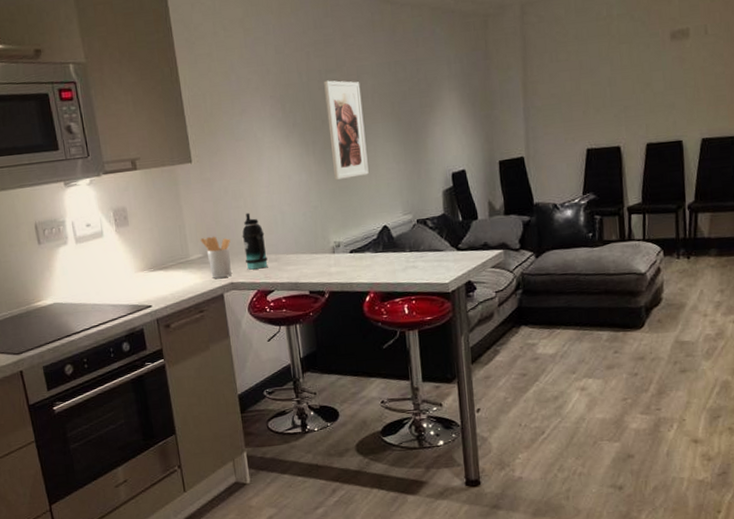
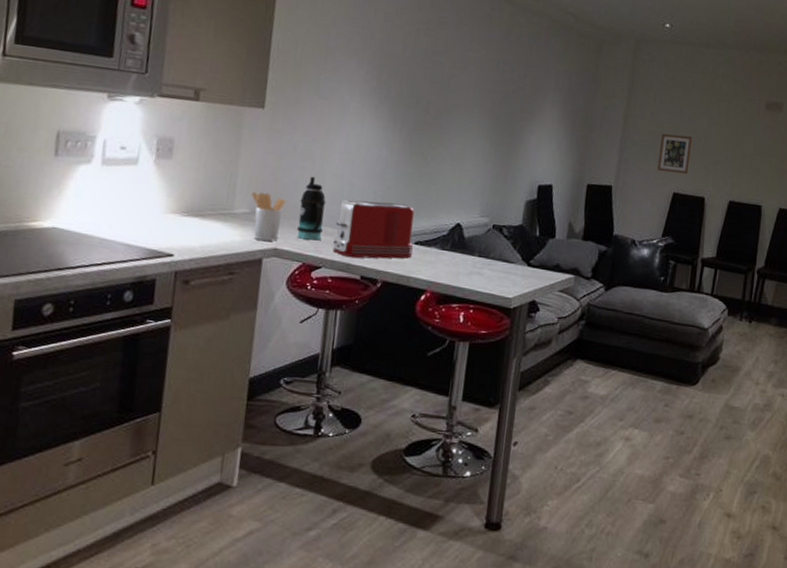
toaster: none [276,219,350,277] -> present [332,200,415,259]
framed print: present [324,80,369,180] -> none [417,61,465,167]
picture frame: none [565,89,599,131] -> present [657,133,692,174]

